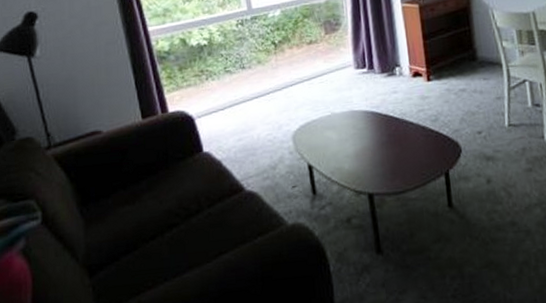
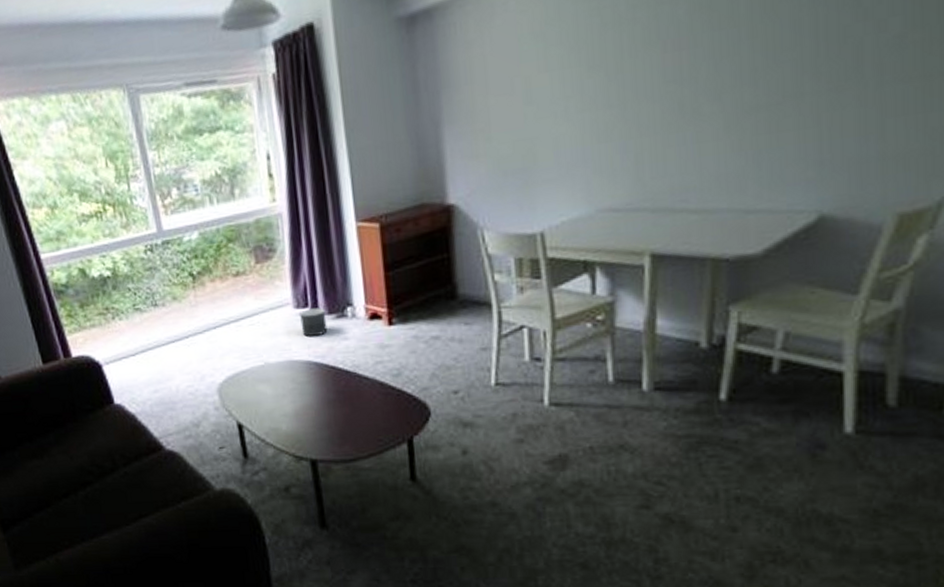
planter: none [359,68,381,92] -> present [300,307,328,337]

